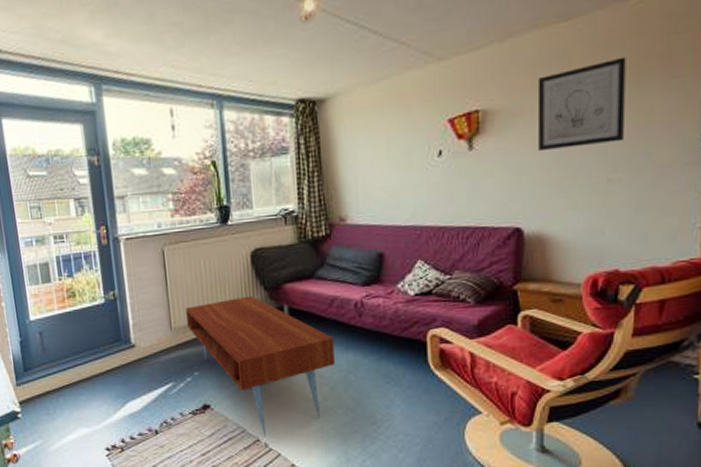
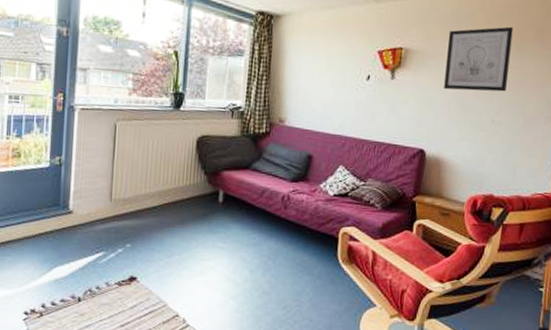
coffee table: present [186,296,335,437] -> none [127,177,260,313]

